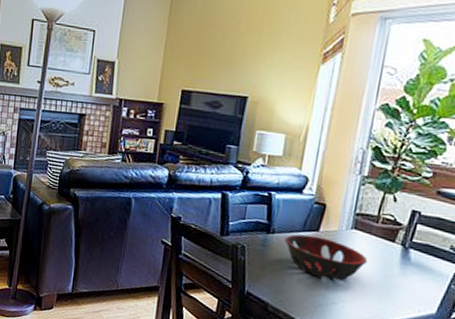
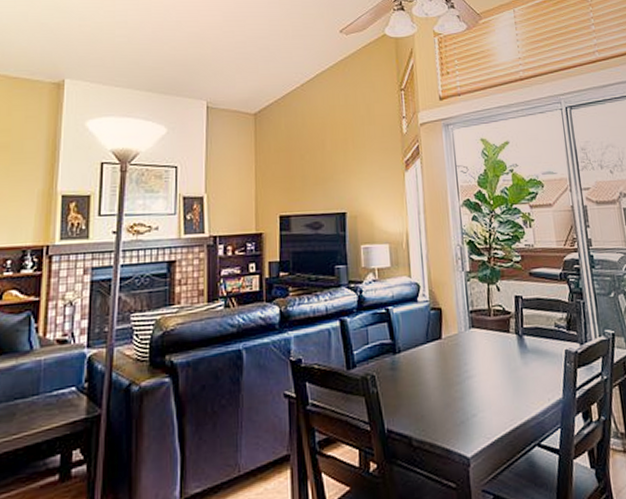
decorative bowl: present [284,234,368,280] -> none [411,344,493,390]

